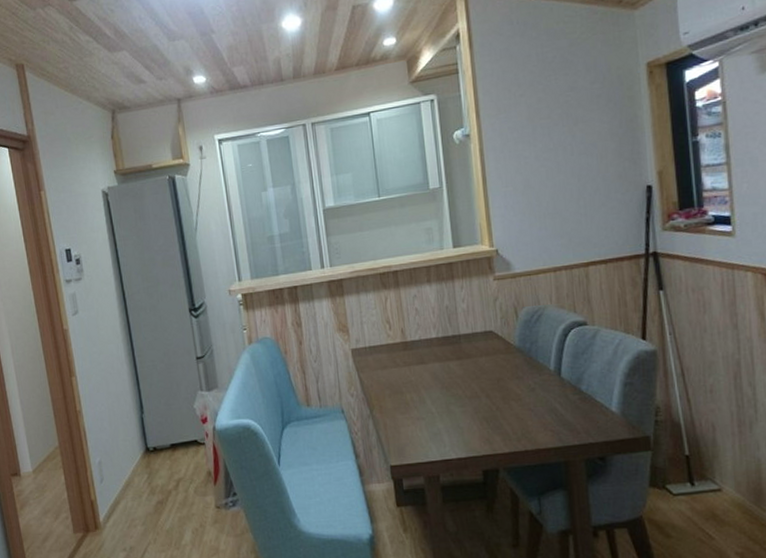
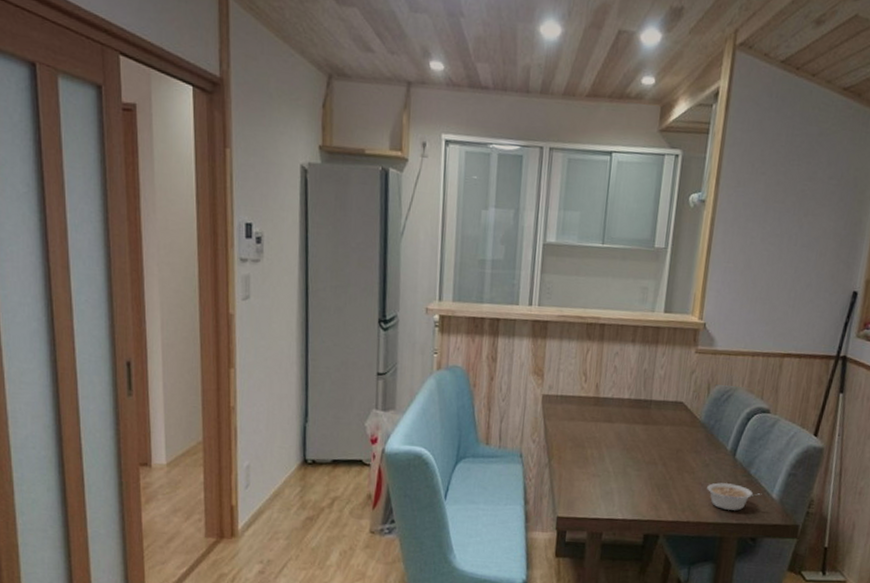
legume: none [538,404,600,433] -> present [707,482,762,511]

